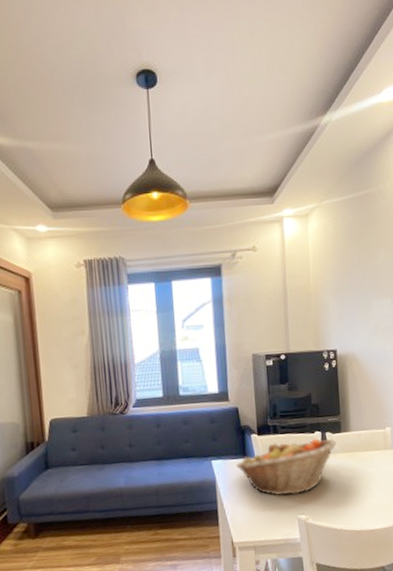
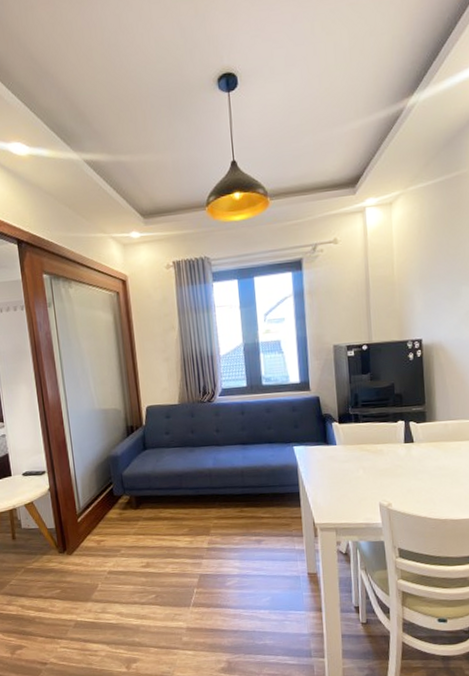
fruit basket: present [235,437,337,496] -> none [316,426,421,482]

